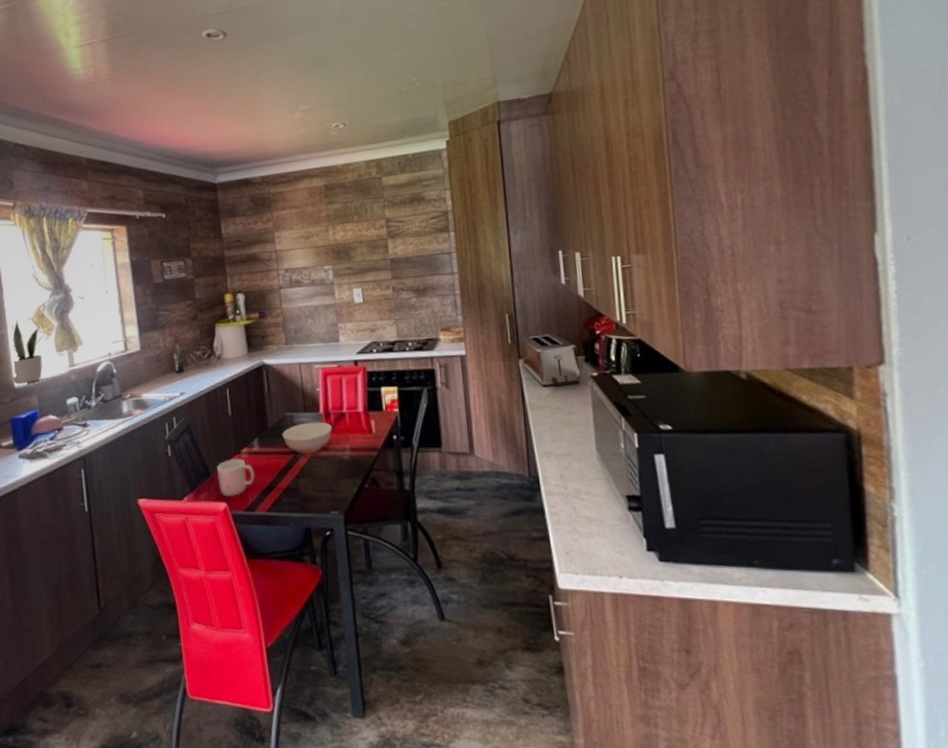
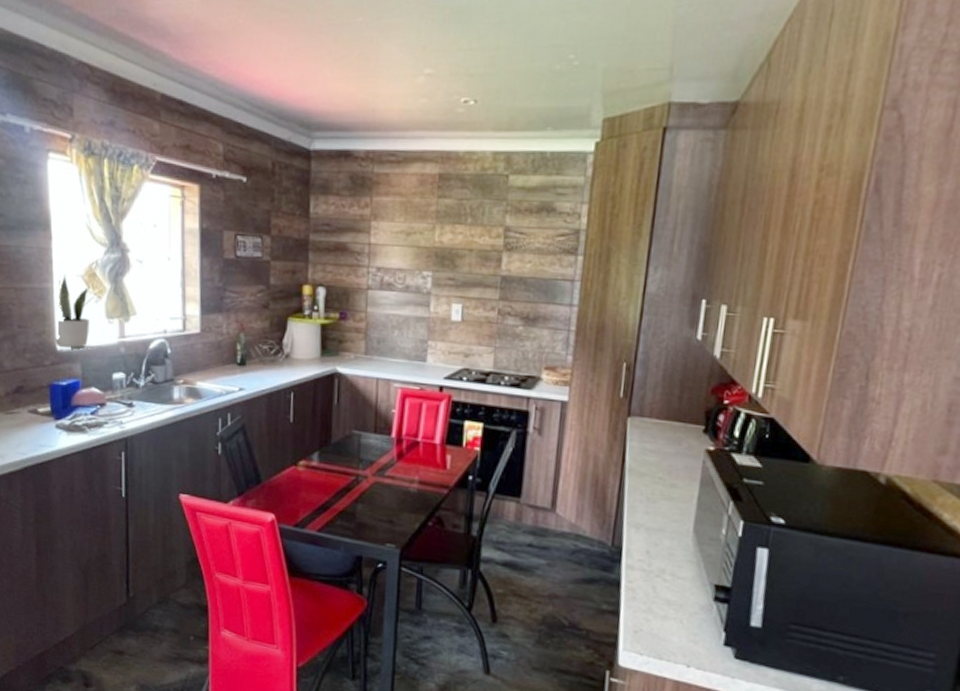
mug: present [216,458,255,497] -> none [268,469,310,509]
bowl: present [282,421,332,455] -> none [345,444,403,479]
toaster: present [520,332,582,387] -> none [631,391,698,456]

